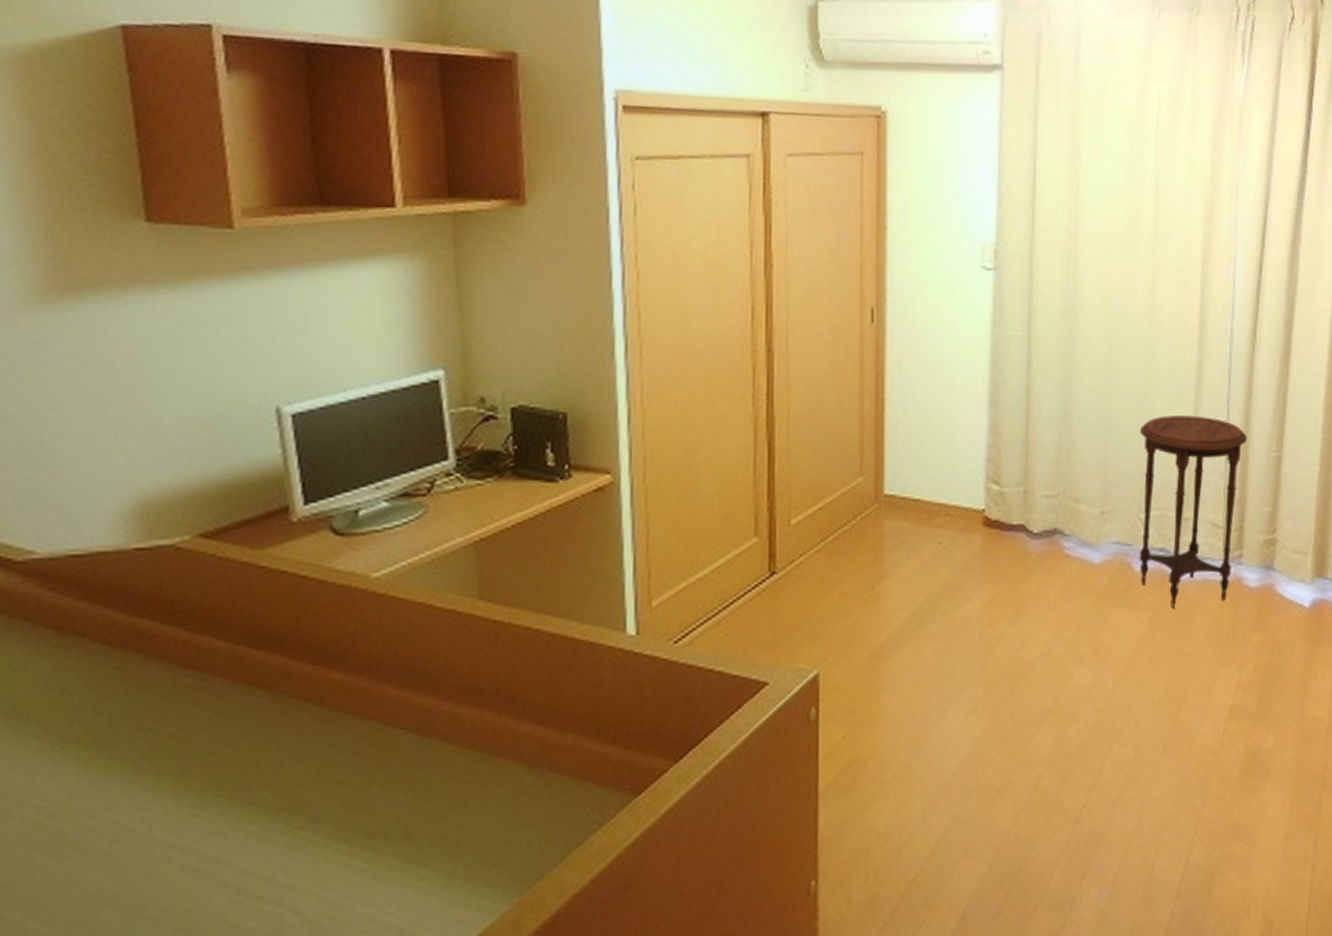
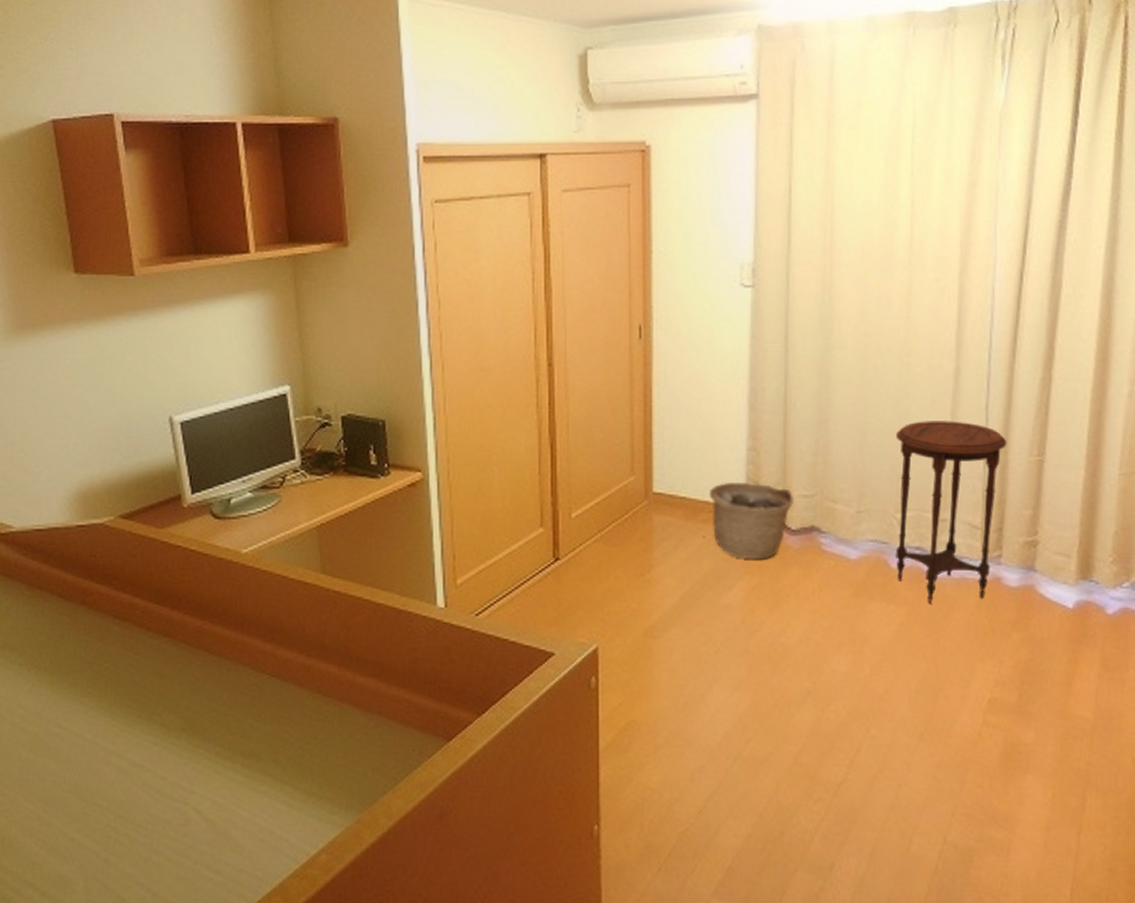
basket: none [947,481,1037,567] -> present [710,482,795,560]

